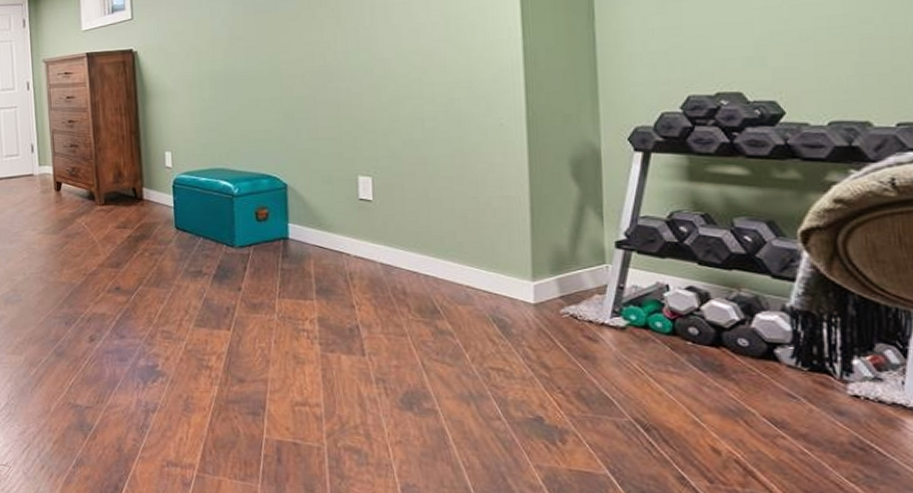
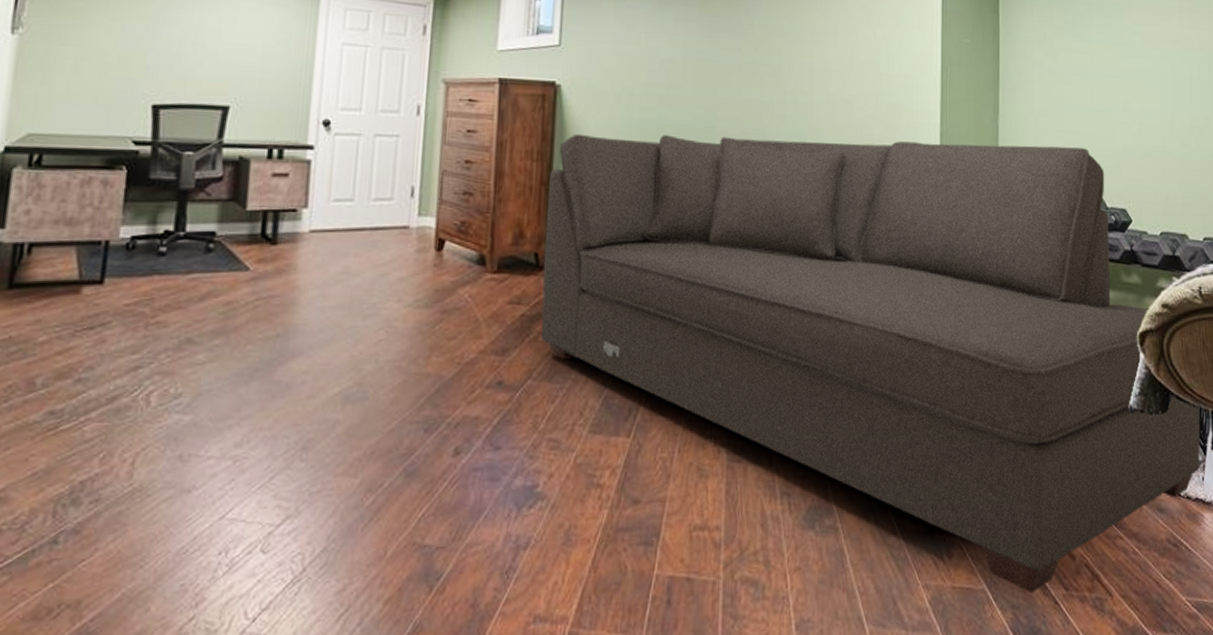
sofa: none [137,42,898,483] -> present [541,133,1201,594]

